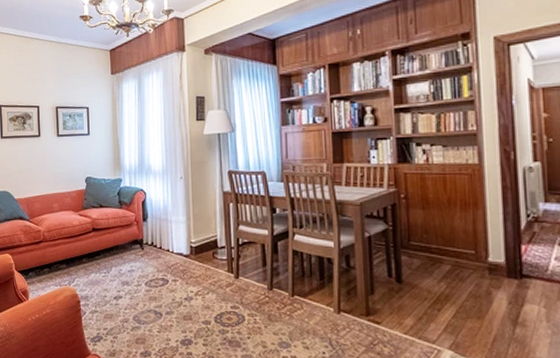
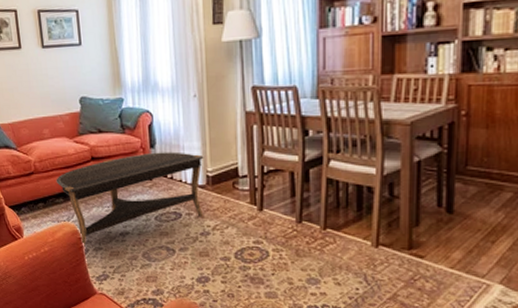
coffee table: none [61,225,188,309] -> present [56,151,204,247]

